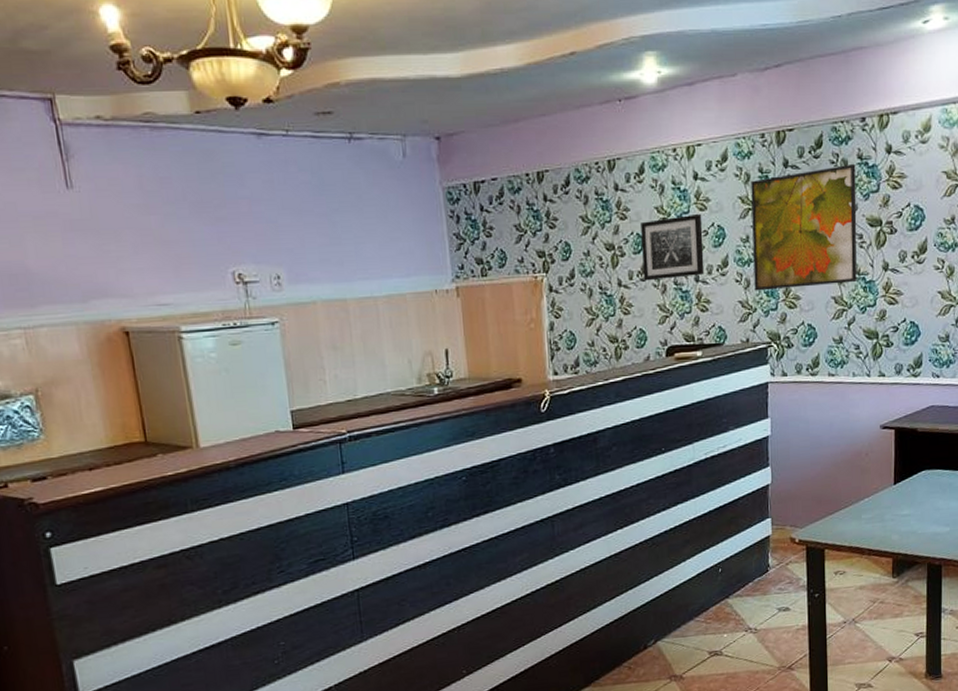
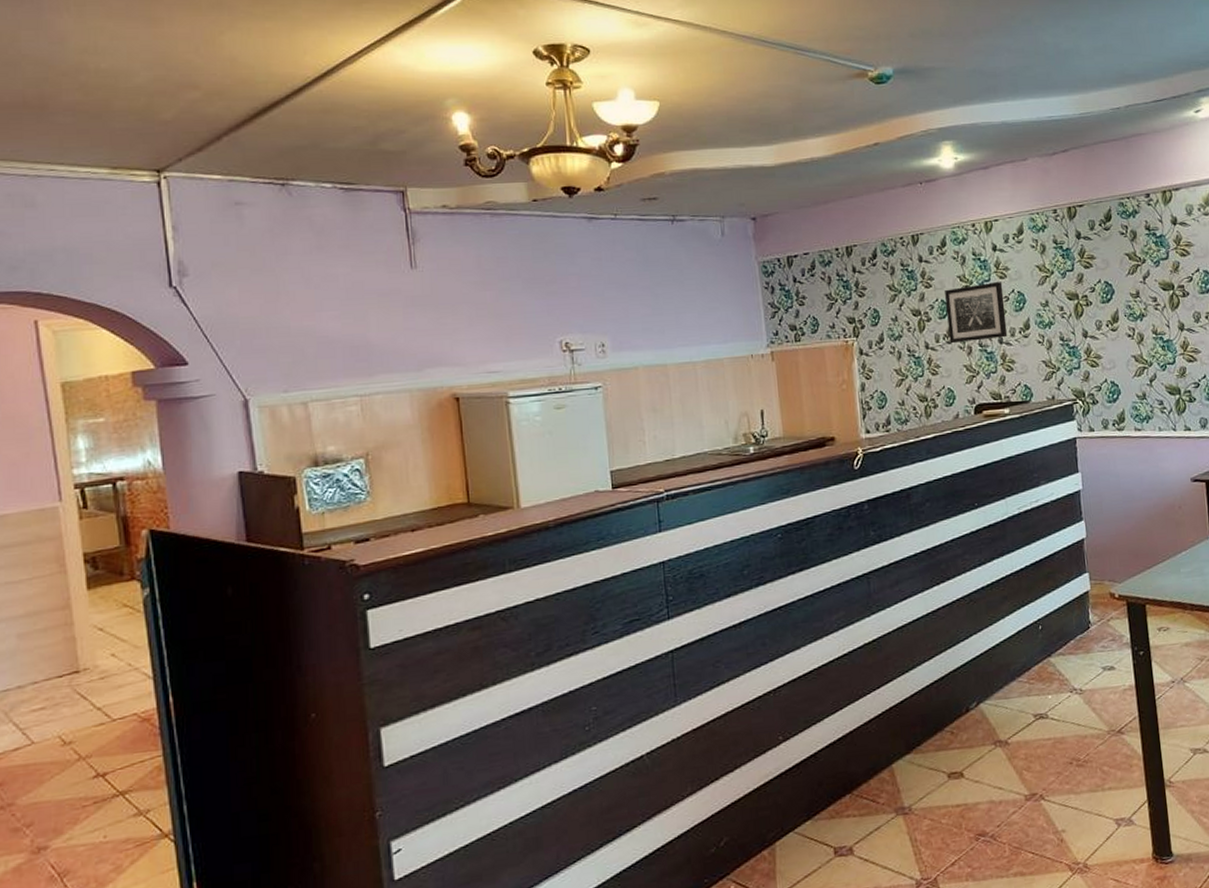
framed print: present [751,164,857,291] -> none [1046,235,1155,352]

